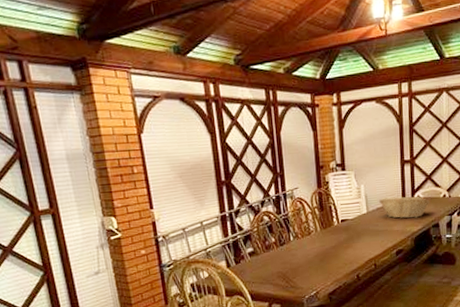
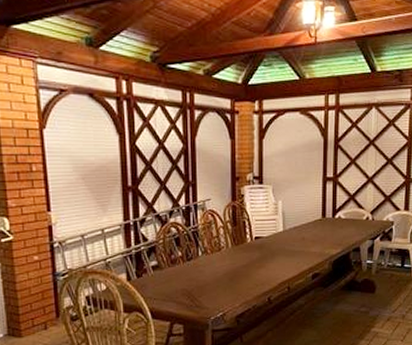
fruit basket: present [378,196,430,219] -> none [296,216,351,240]

